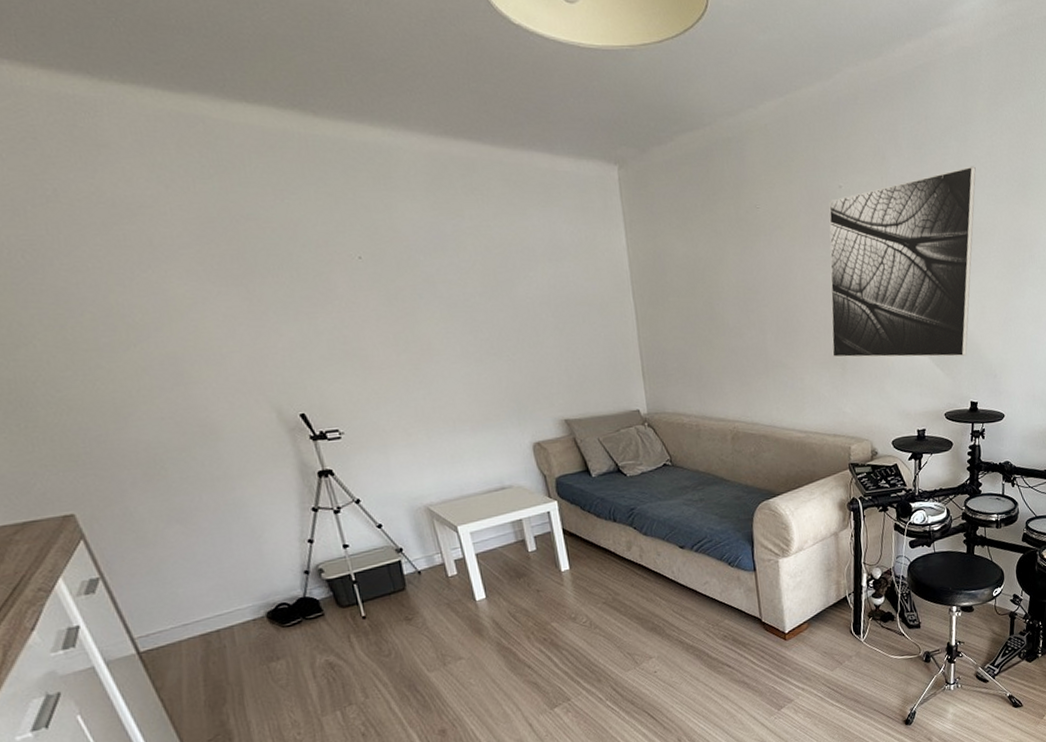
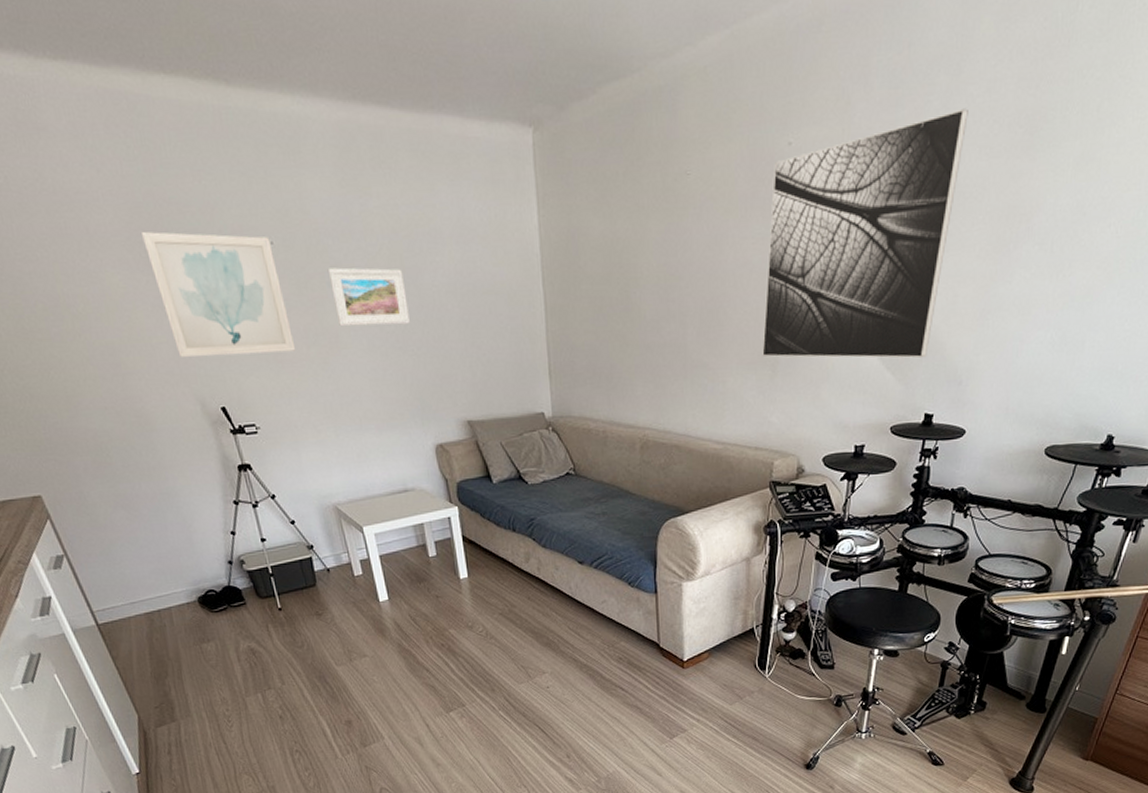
wall art: none [215,245,385,366] -> present [142,232,296,358]
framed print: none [419,281,504,335] -> present [327,267,410,327]

